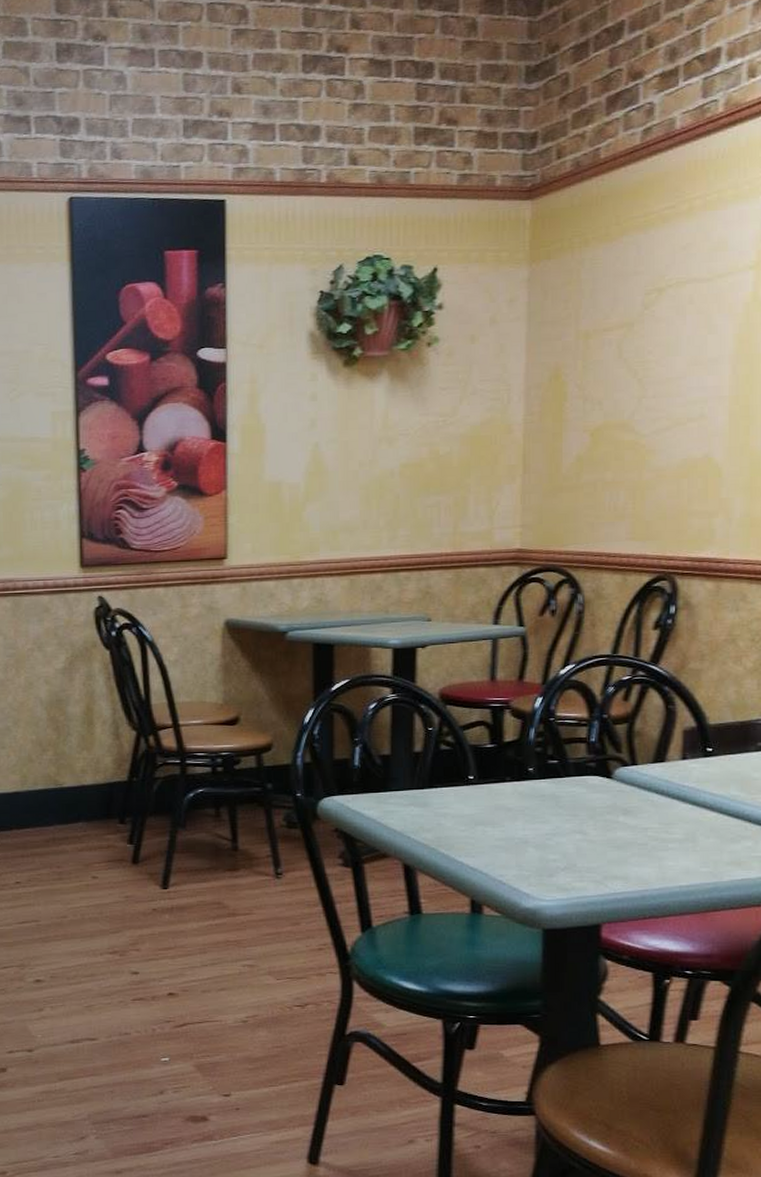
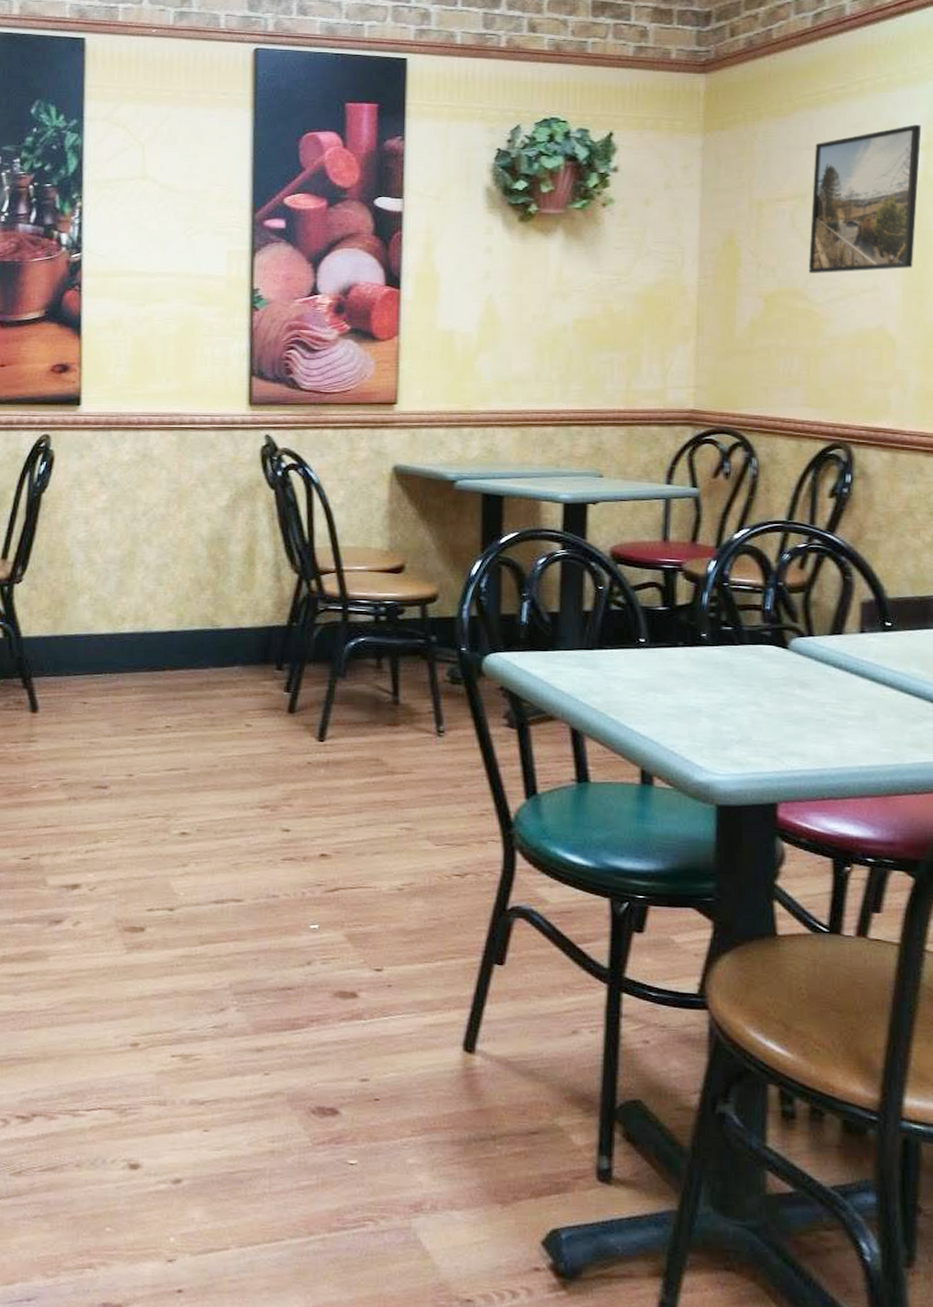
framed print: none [635,243,752,404] -> present [808,124,922,273]

